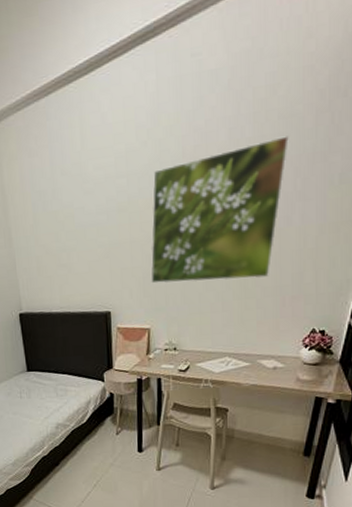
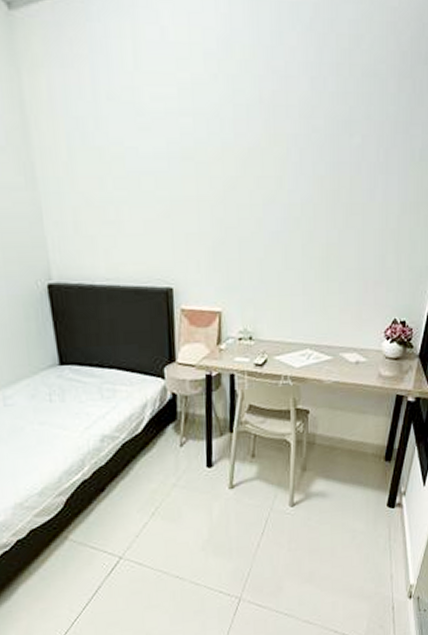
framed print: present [151,136,289,284] -> none [222,97,372,259]

